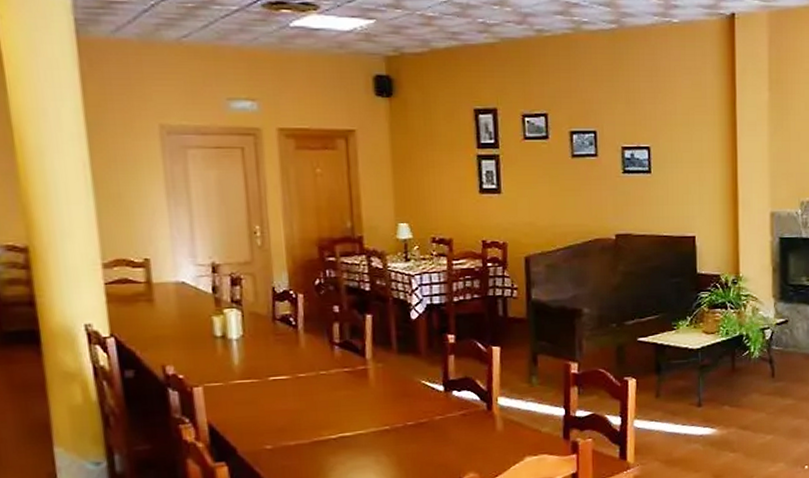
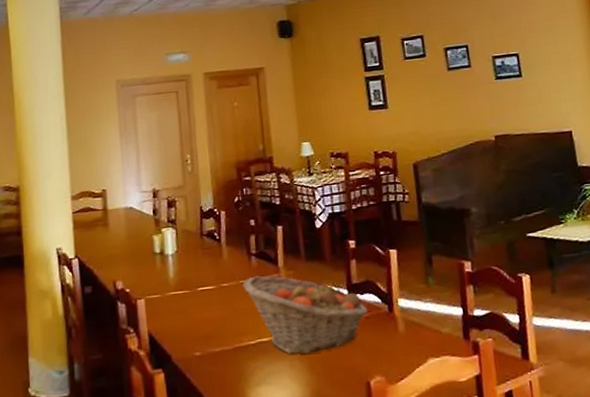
fruit basket: none [323,367,465,450] -> present [243,275,368,354]

